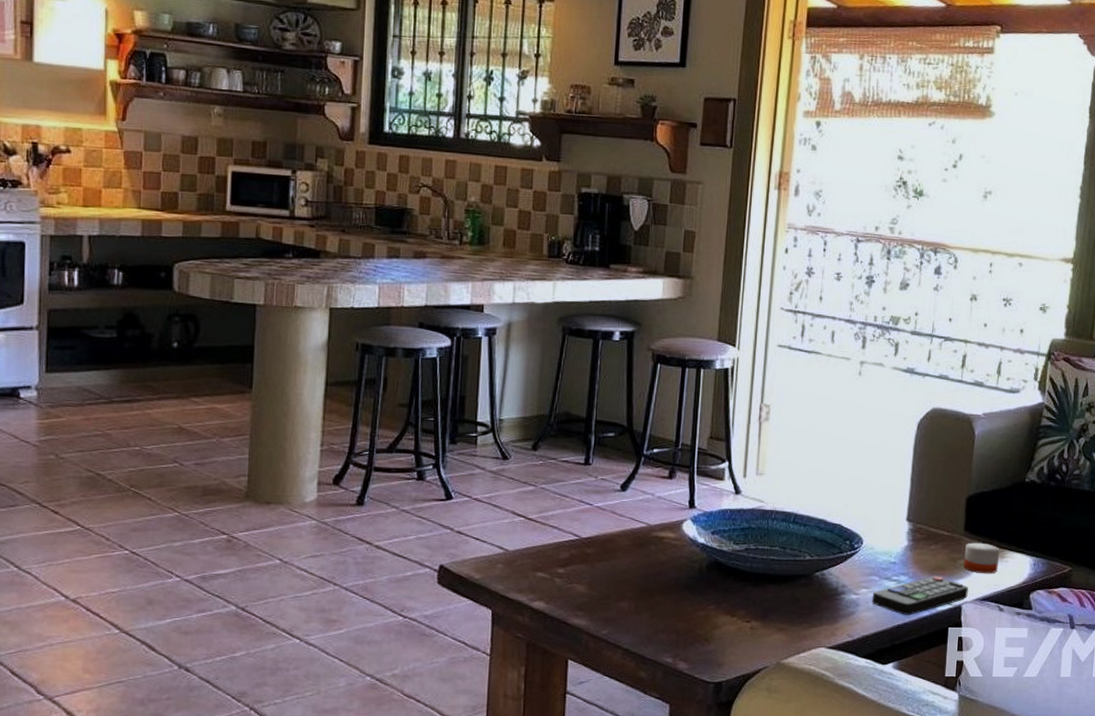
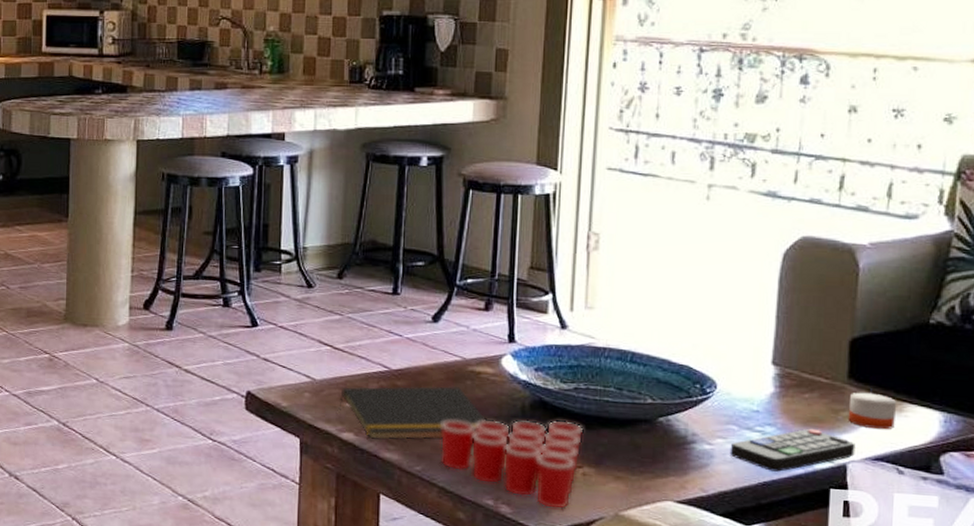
notepad: none [530,551,668,606] -> present [338,386,487,440]
cup: none [625,579,753,662] -> present [440,418,584,510]

